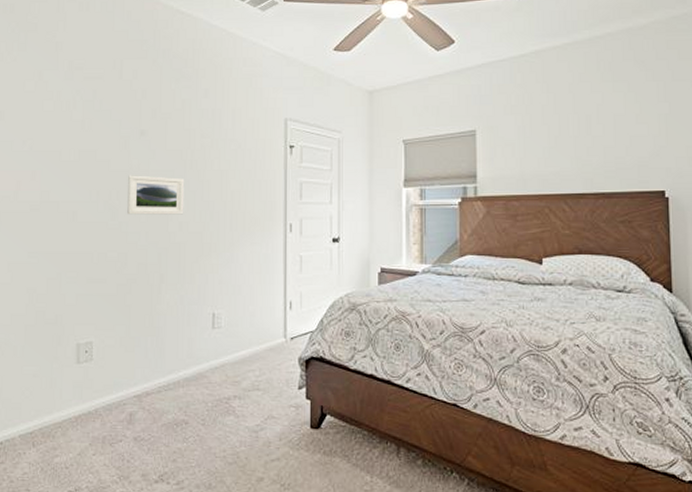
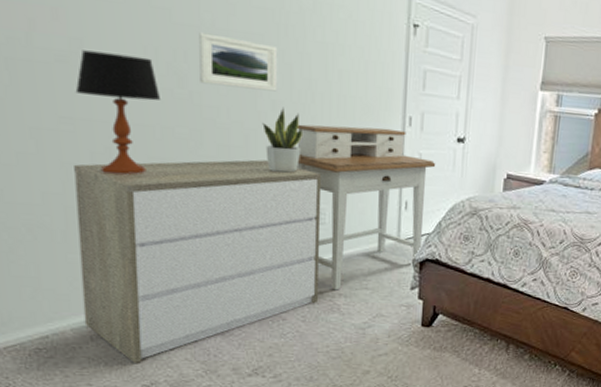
dresser: none [29,273,219,470] -> present [74,159,322,364]
table lamp: none [41,199,99,296] -> present [75,50,162,176]
potted plant: none [172,227,204,284] -> present [262,107,304,174]
desk: none [198,236,315,392] -> present [296,124,436,291]

